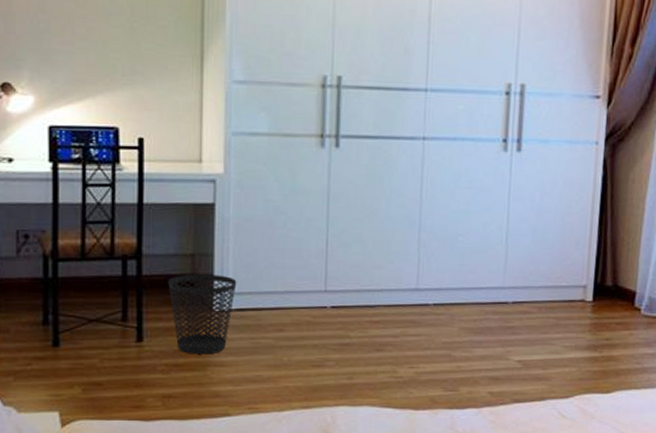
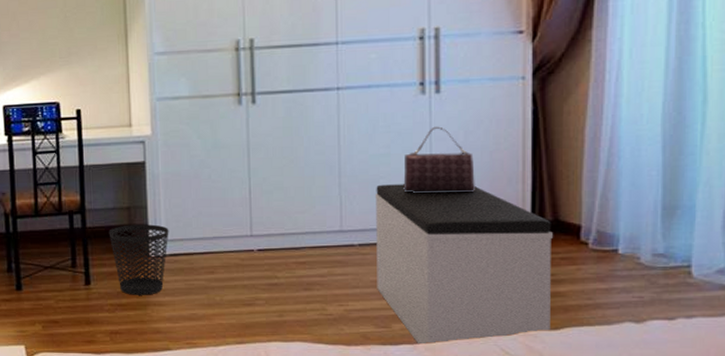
bench: none [448,242,612,408] -> present [375,184,553,344]
handbag: none [480,185,547,255] -> present [403,126,475,193]

